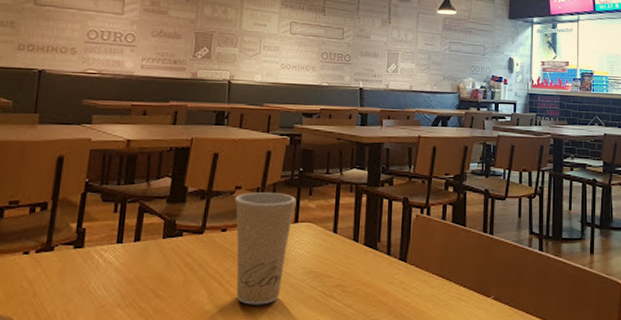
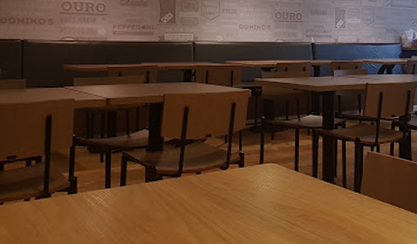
paper cup: present [234,192,297,305] -> none [206,139,261,235]

